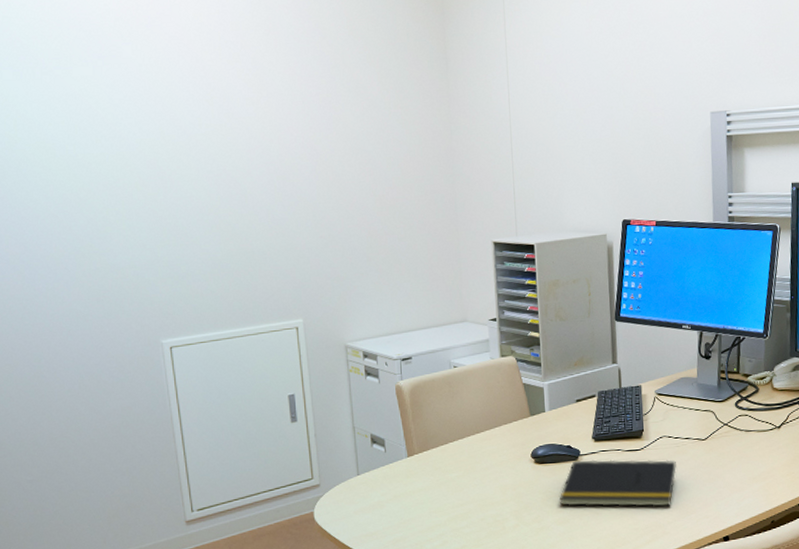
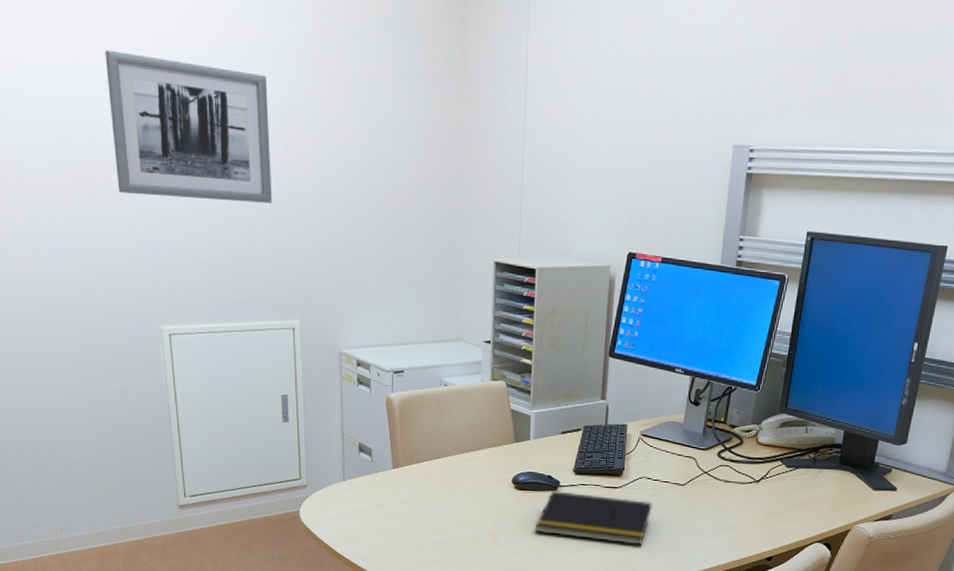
wall art: none [98,85,269,216] -> present [105,50,272,203]

